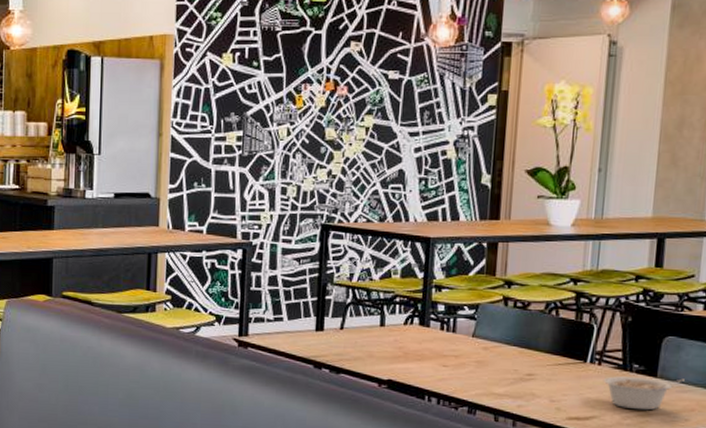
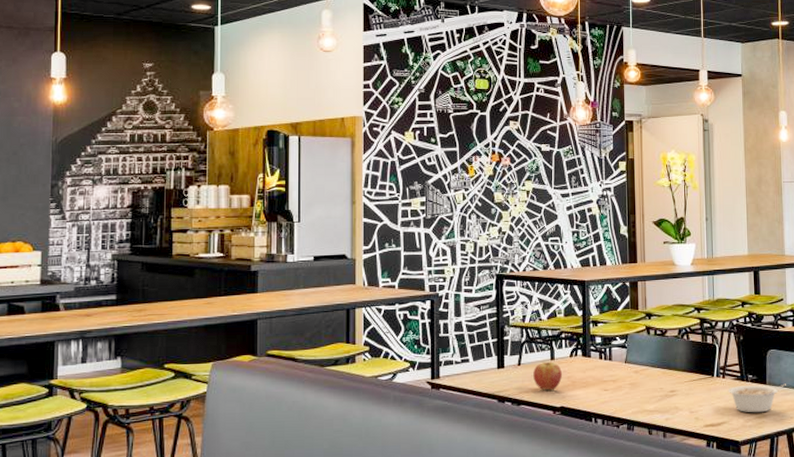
fruit: none [357,327,393,361] -> present [533,361,562,391]

